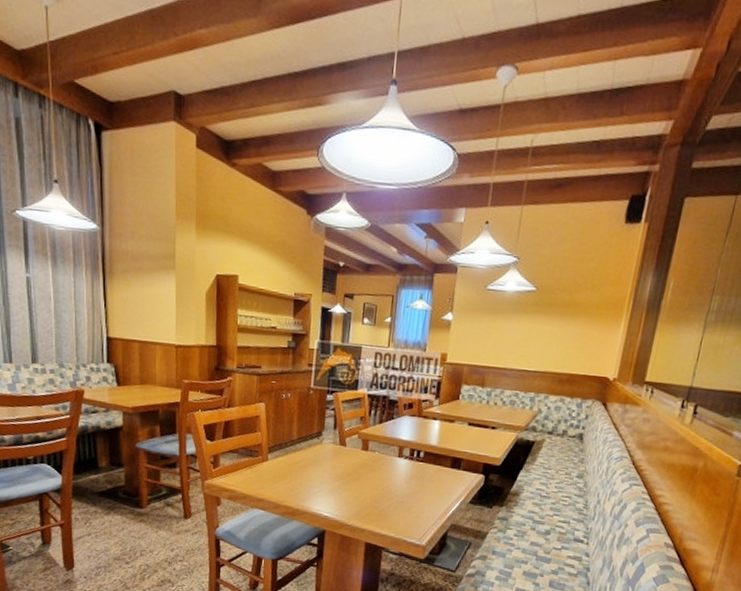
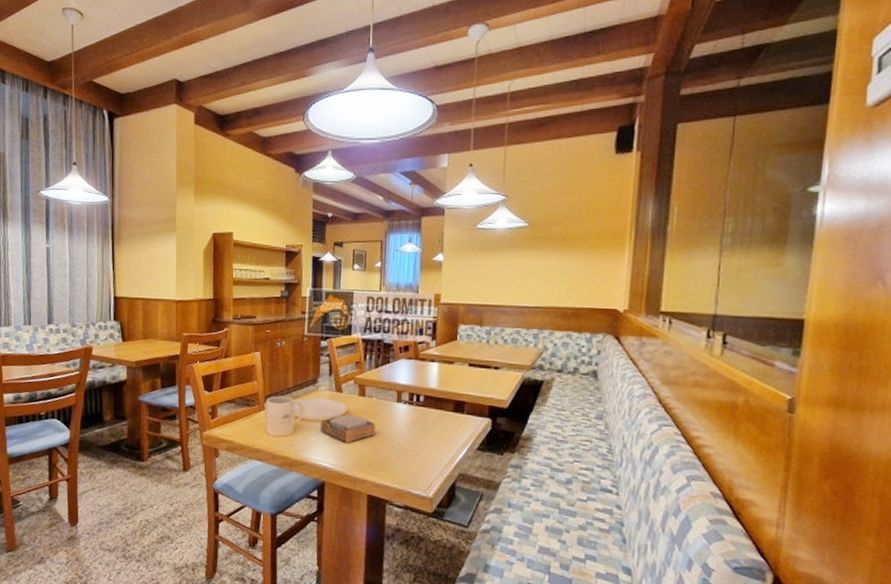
mug: none [267,447,308,487] -> present [264,395,304,437]
plate: none [297,450,350,473] -> present [293,398,347,421]
napkin holder: none [322,466,377,495] -> present [320,413,376,443]

